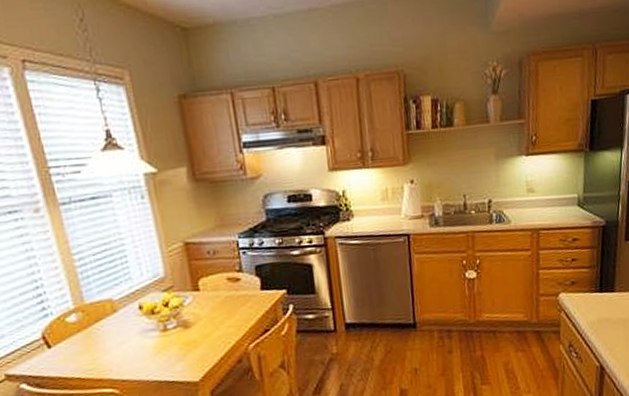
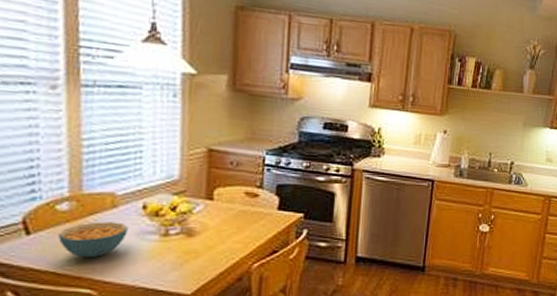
cereal bowl: none [74,324,132,362] -> present [58,221,128,259]

